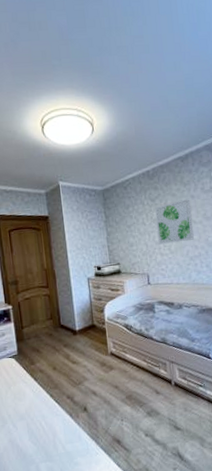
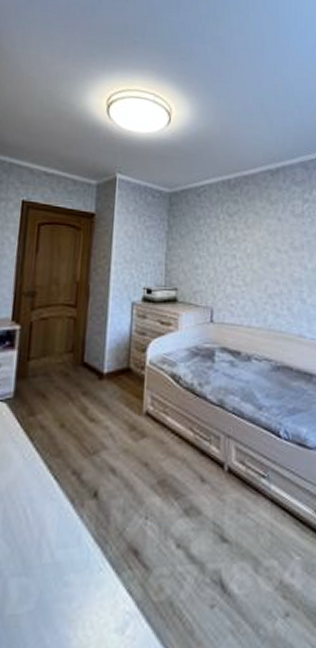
wall art: present [155,198,194,245] -> none [231,220,276,274]

